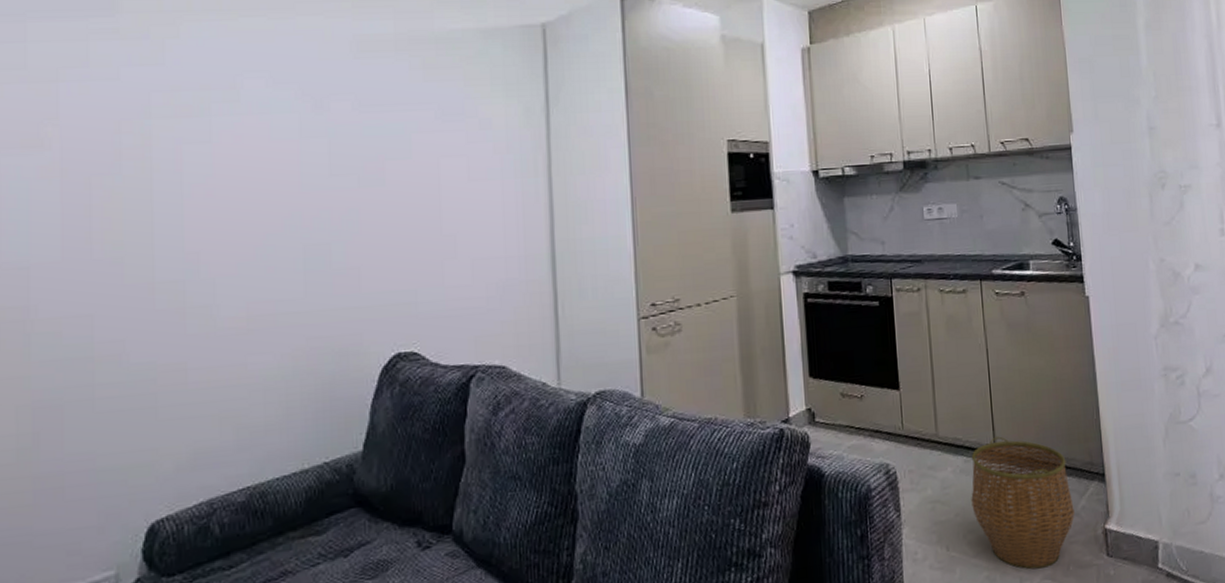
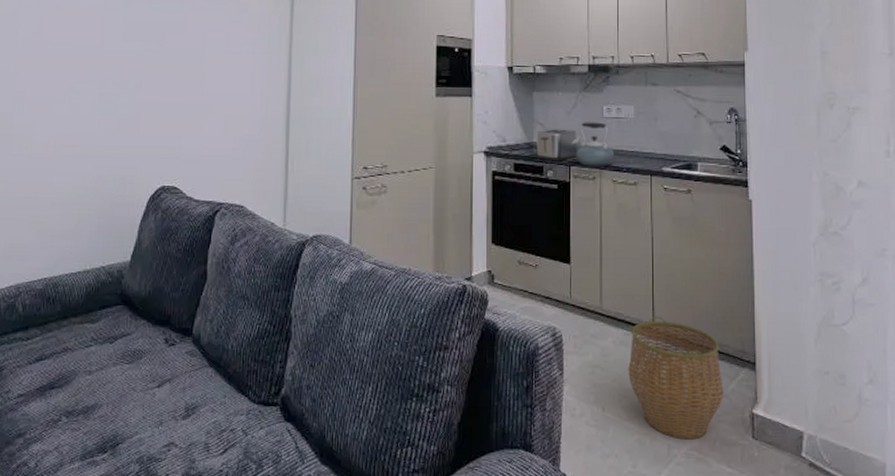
toaster: none [849,236,898,276] -> present [534,129,577,161]
kettle: none [891,225,940,278] -> present [572,122,615,167]

